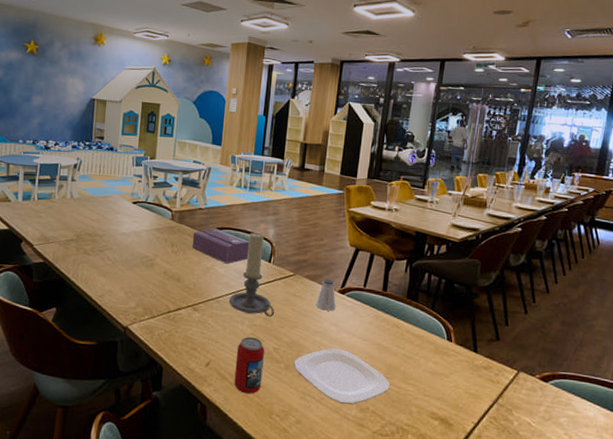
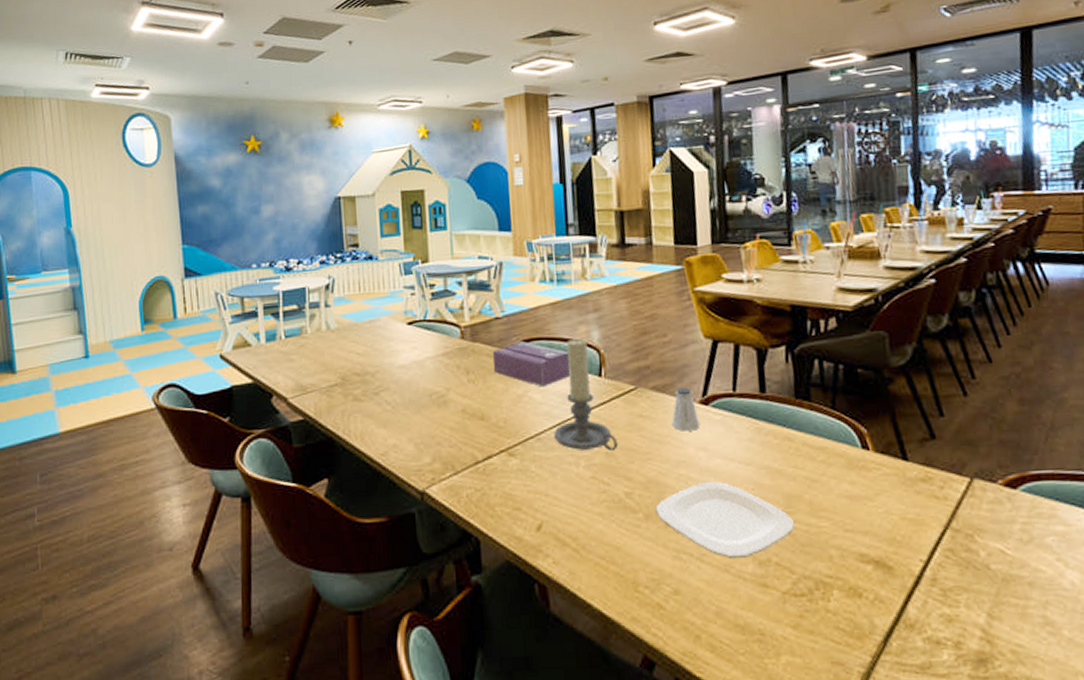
beverage can: present [234,337,264,394] -> none [575,482,617,562]

